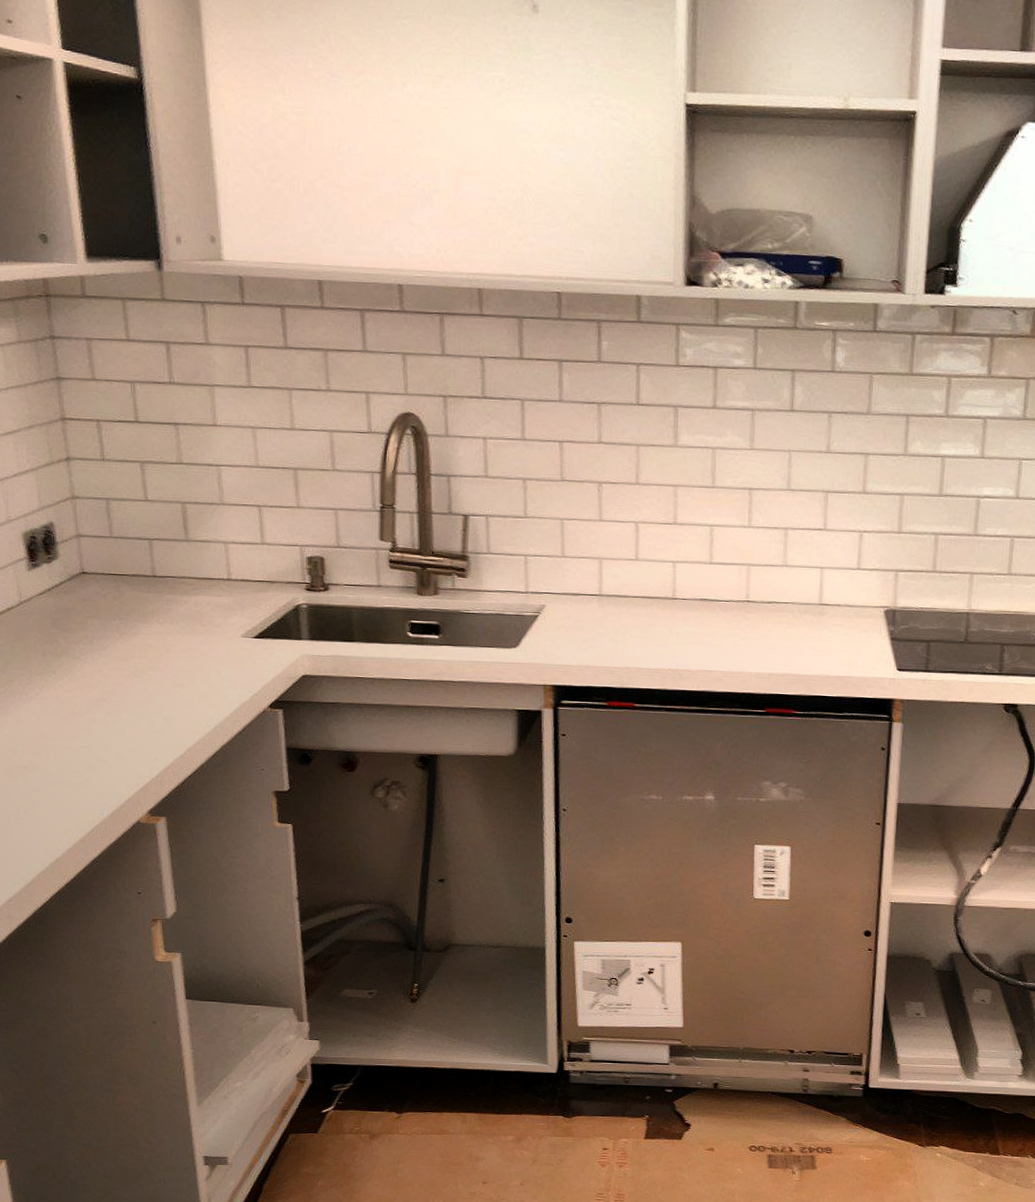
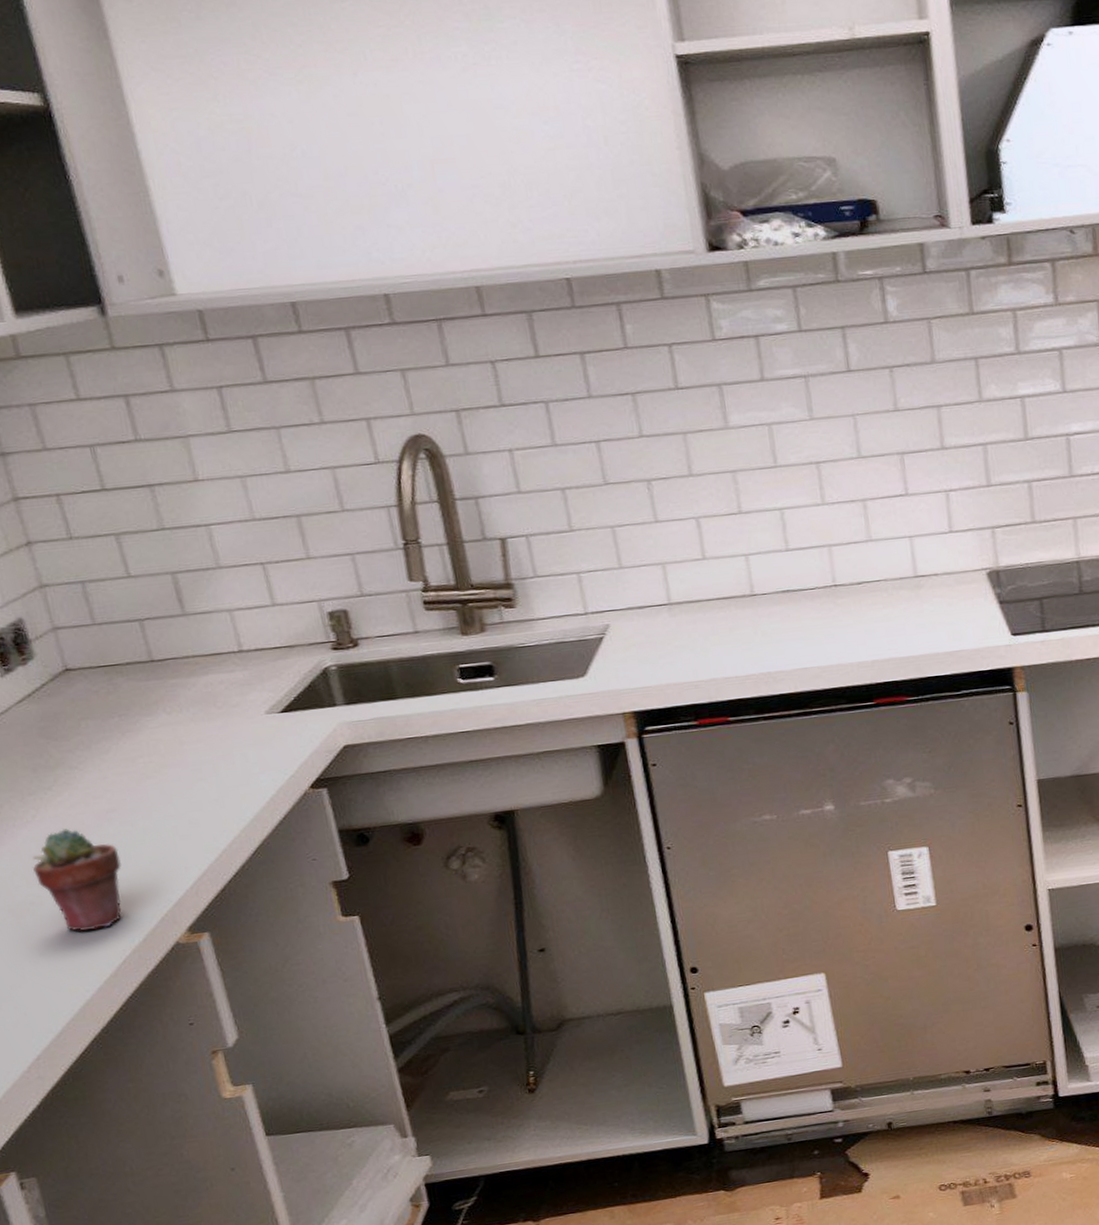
potted succulent: none [30,709,102,800] -> present [33,829,122,932]

